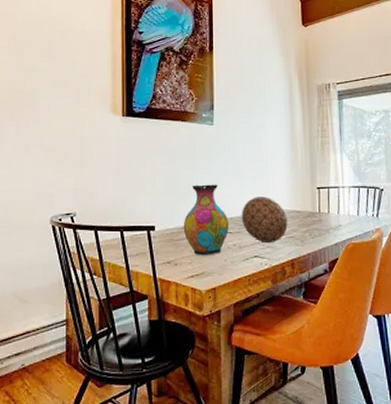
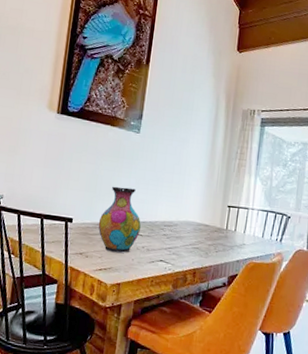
decorative ball: present [241,196,288,244] -> none [152,206,196,251]

